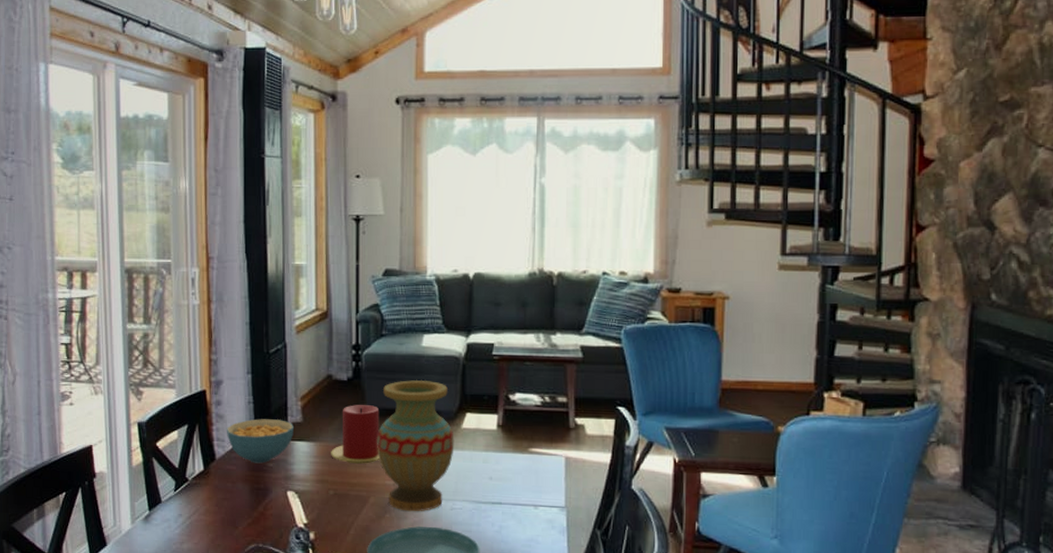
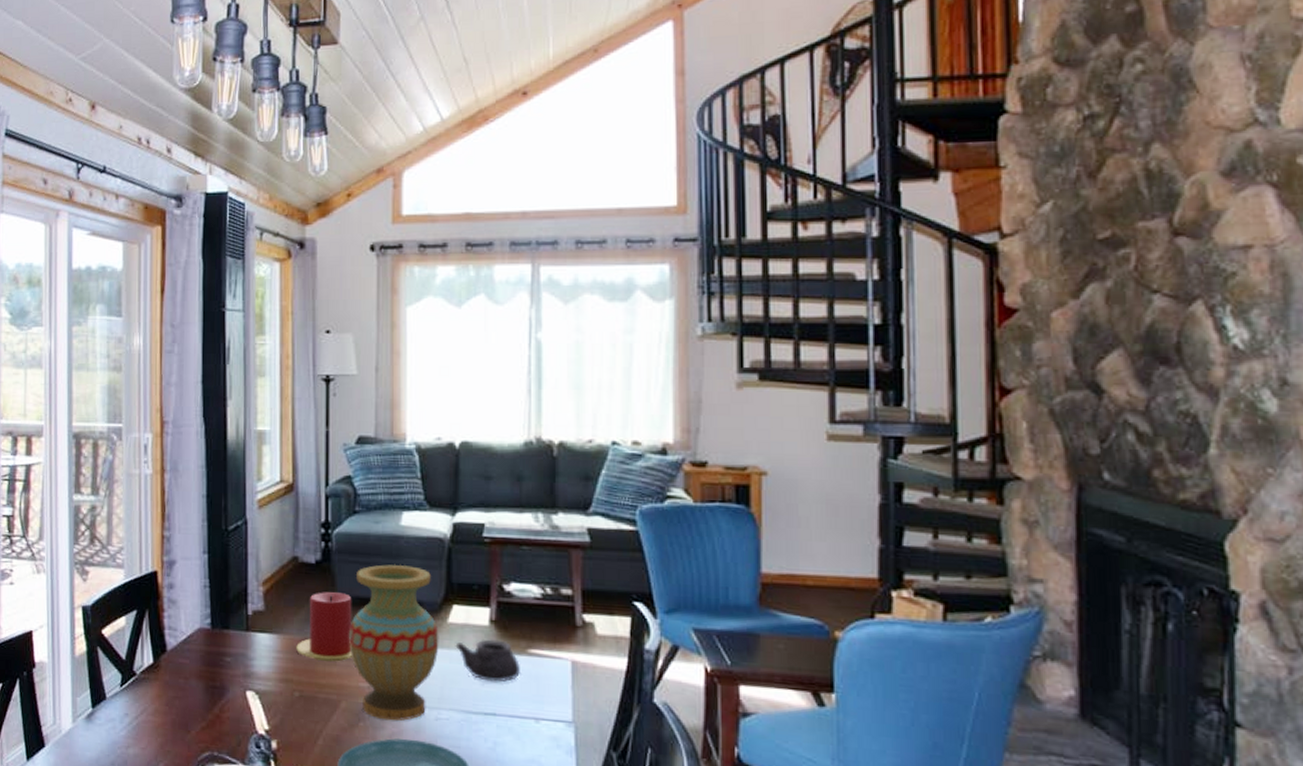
cereal bowl: present [226,419,295,464] -> none [178,605,256,657]
teapot: none [468,441,523,477] -> present [455,639,521,682]

